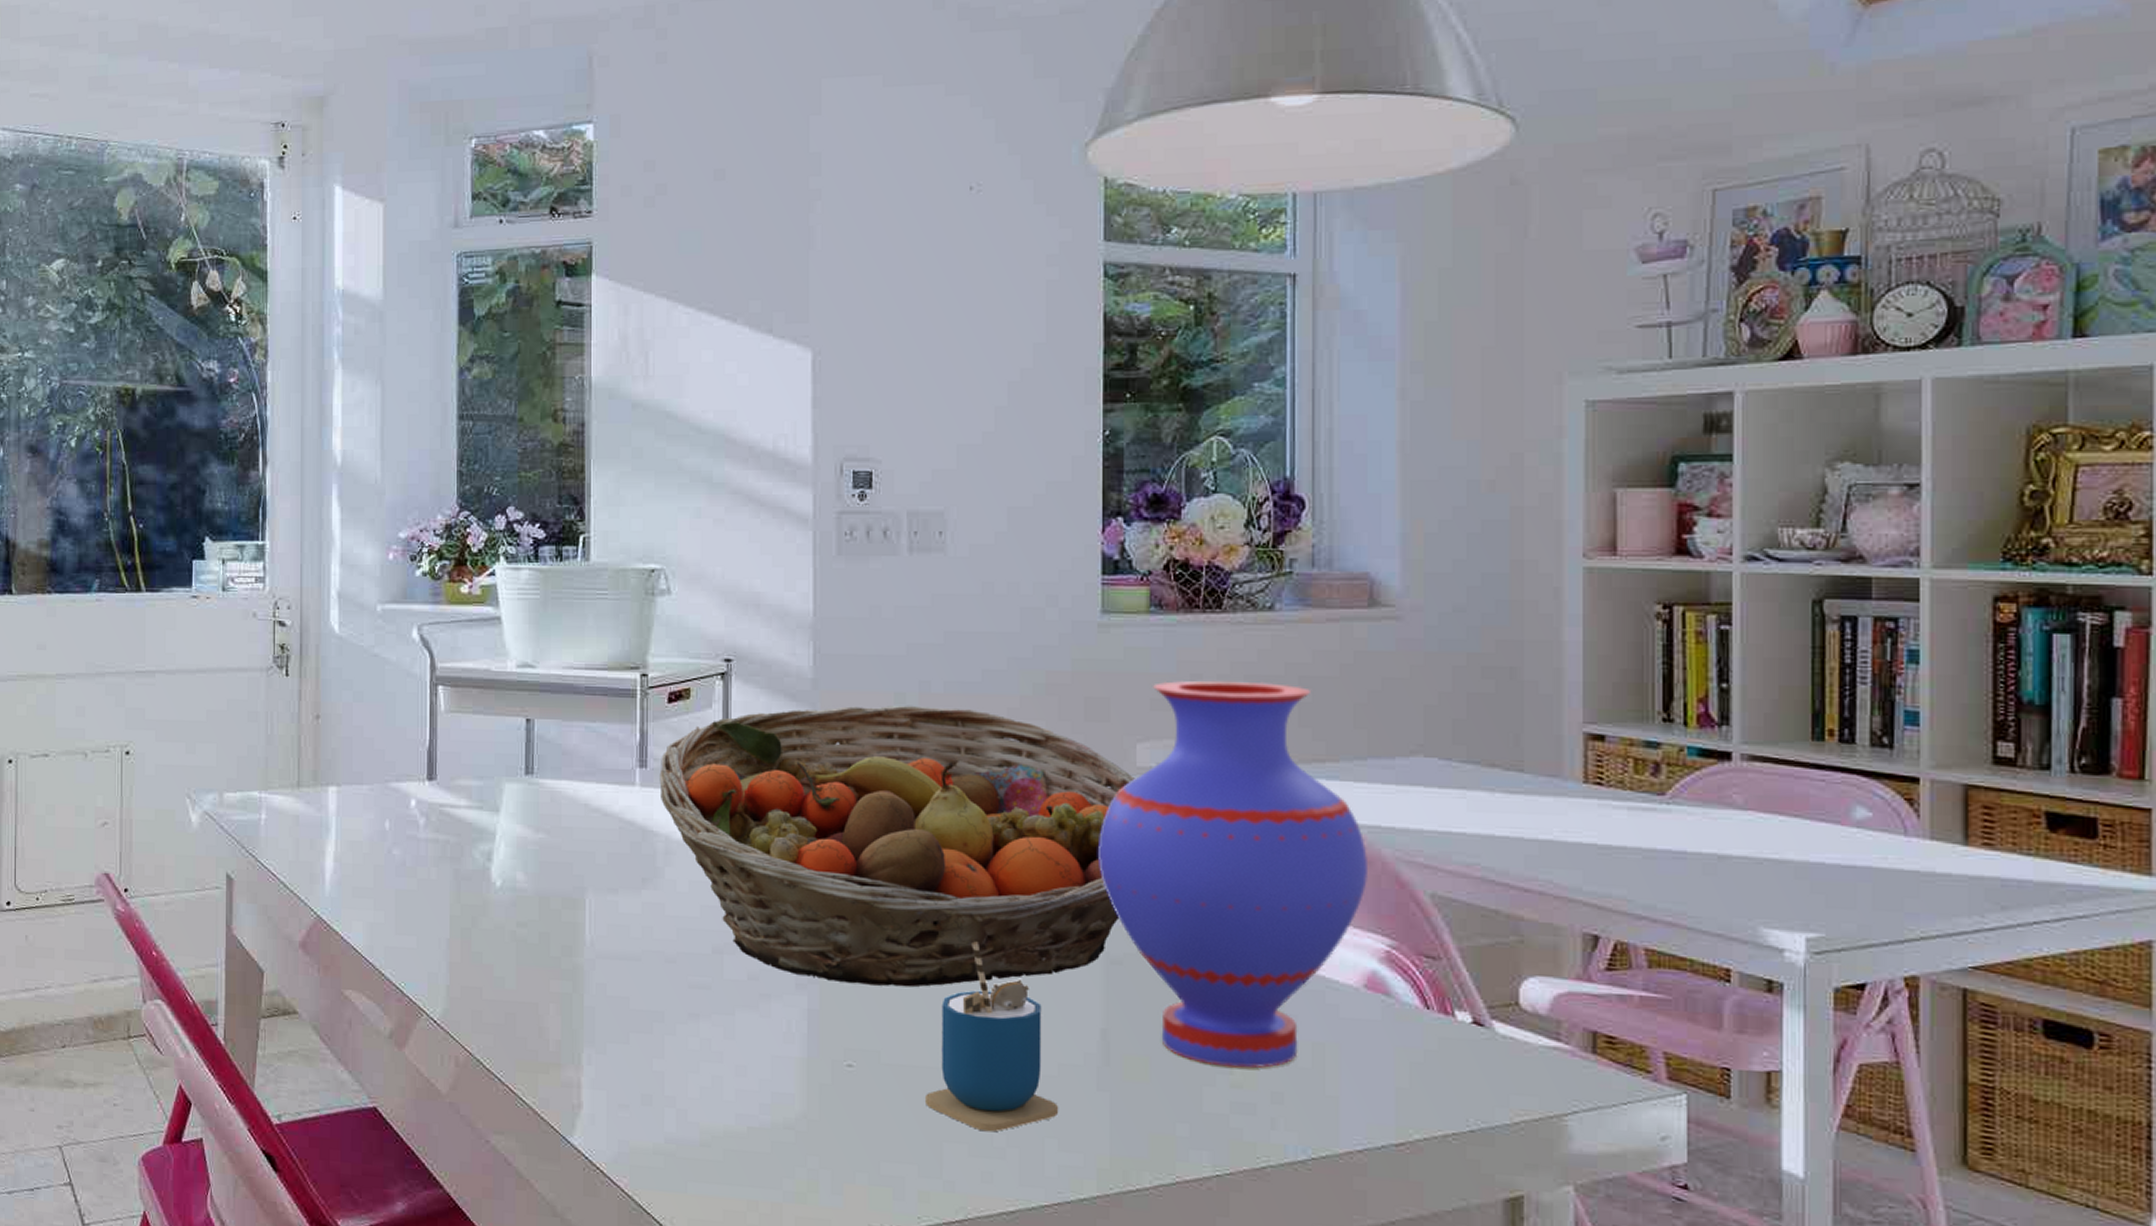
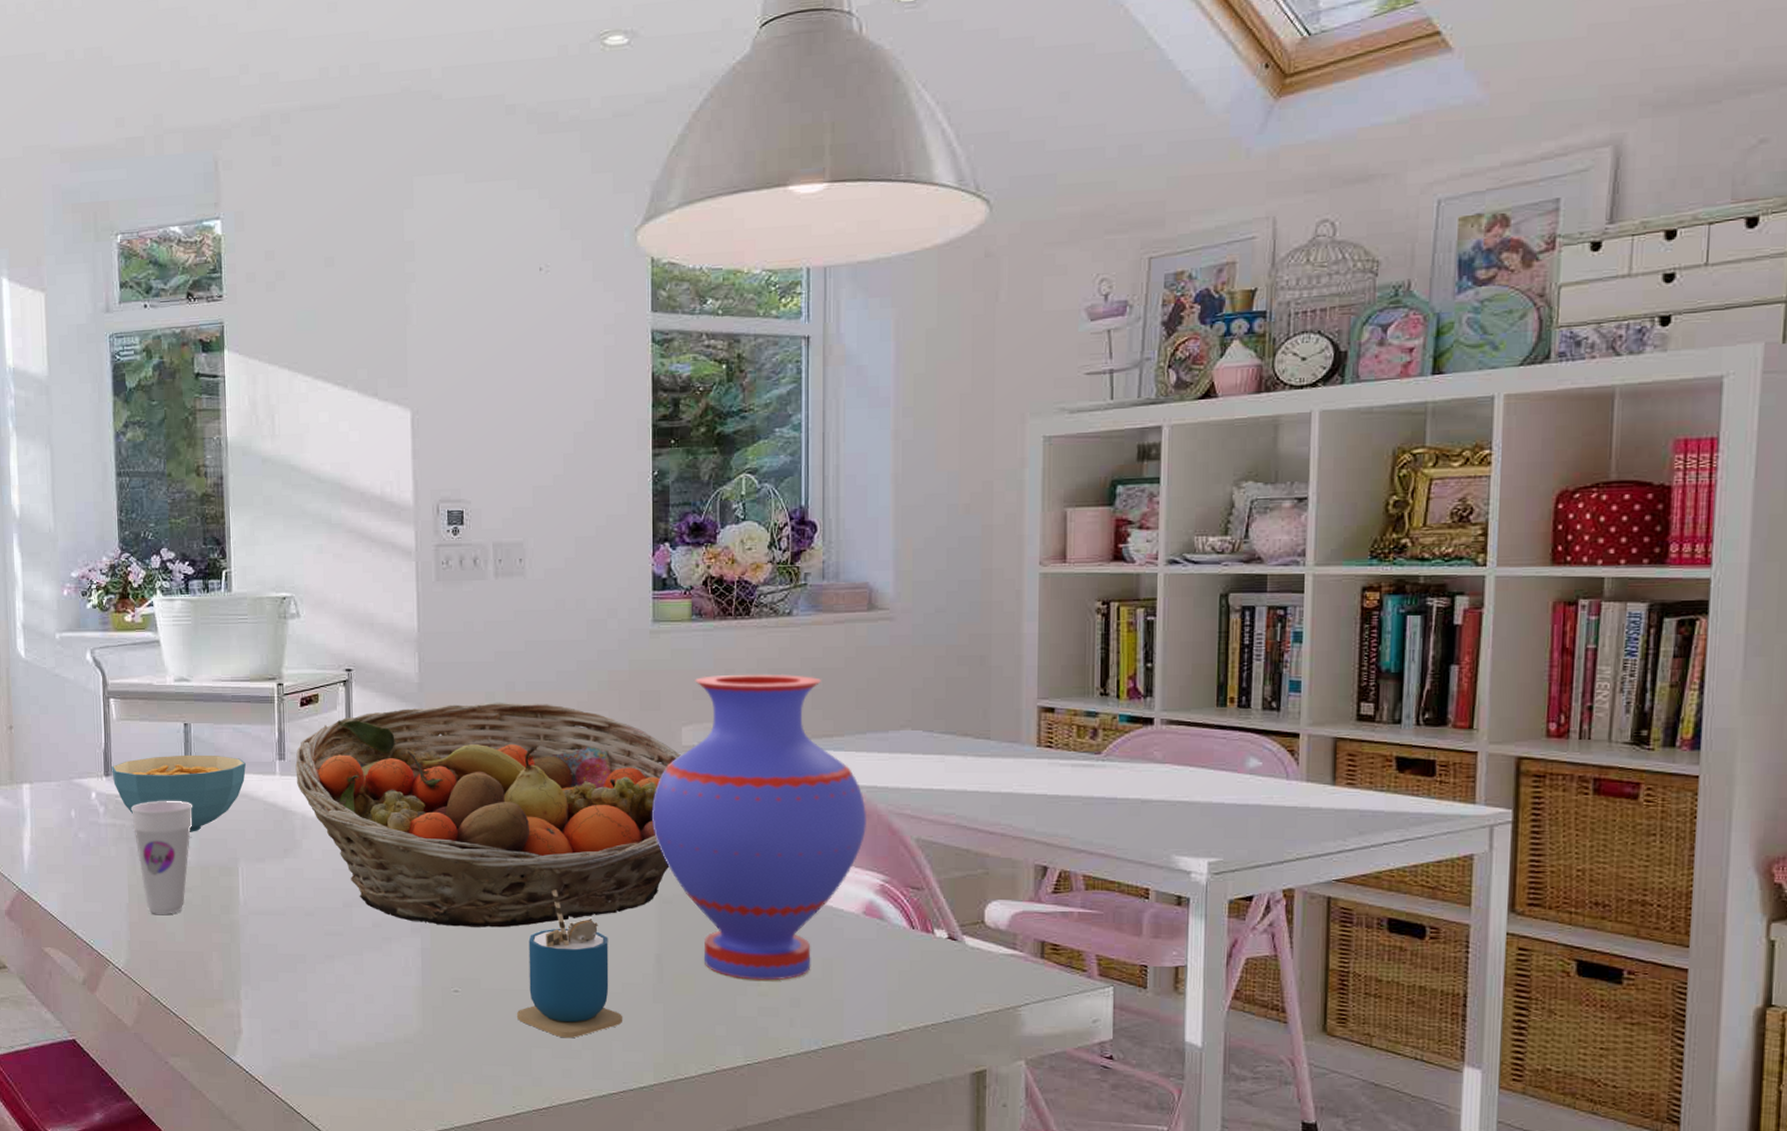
cereal bowl: none [436,757,599,853] -> present [112,755,246,832]
cup: none [458,813,532,954] -> present [131,801,192,914]

